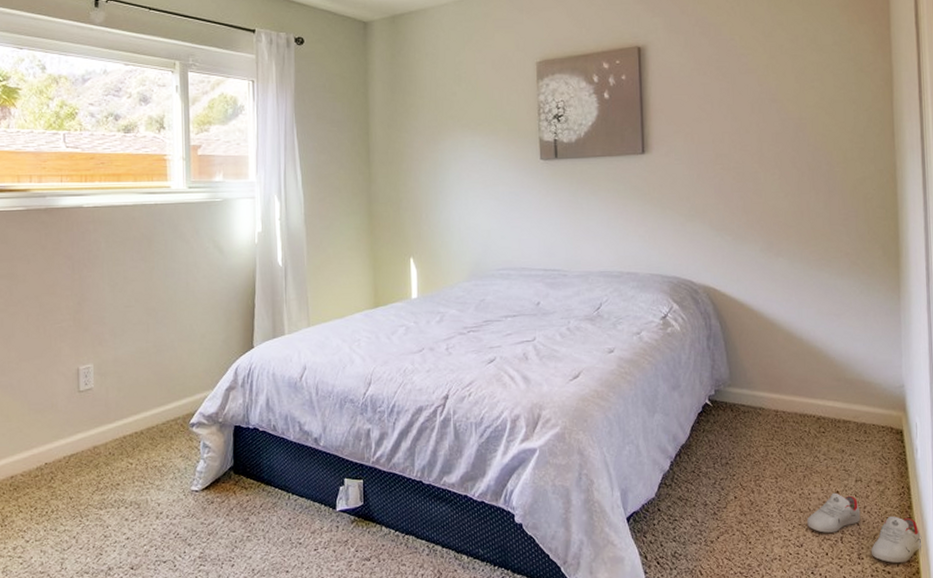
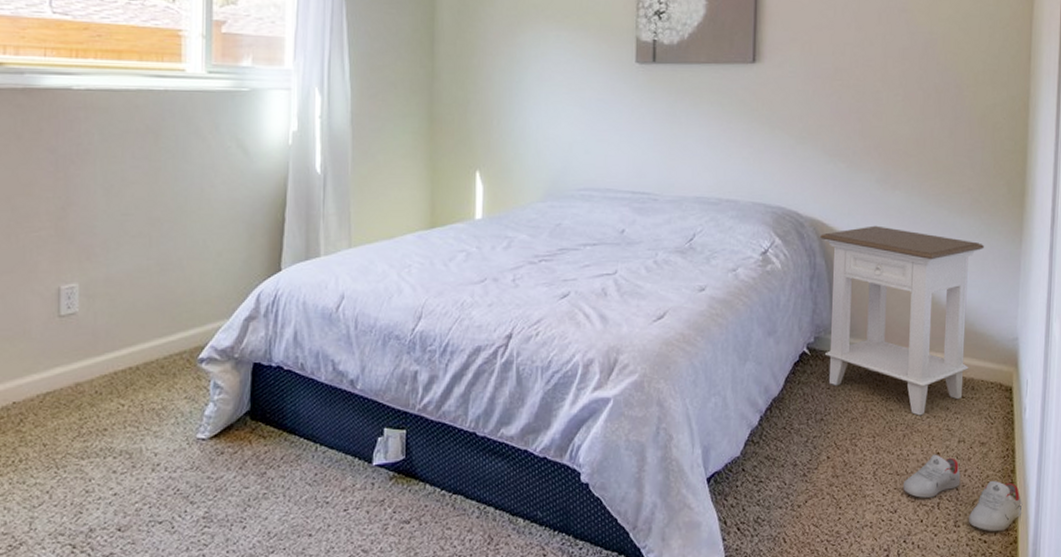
nightstand: none [713,289,865,458] -> present [820,225,984,416]

